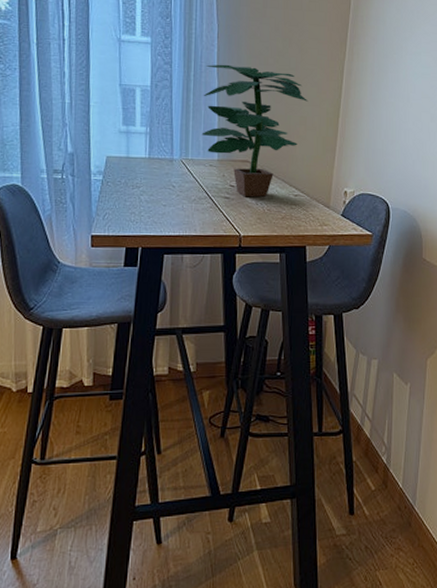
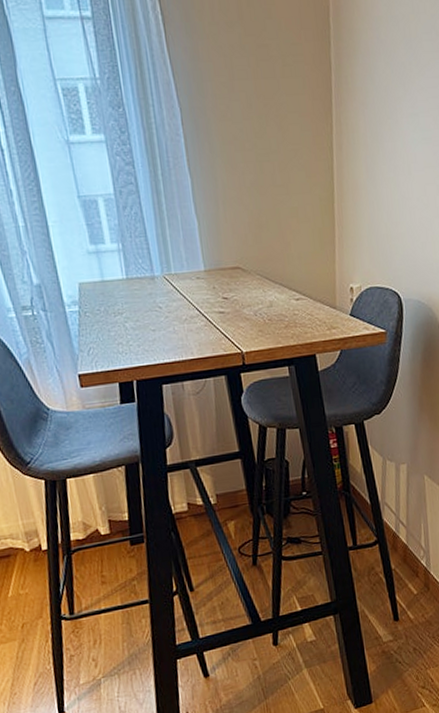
potted plant: present [201,64,308,197] -> none [174,155,297,309]

